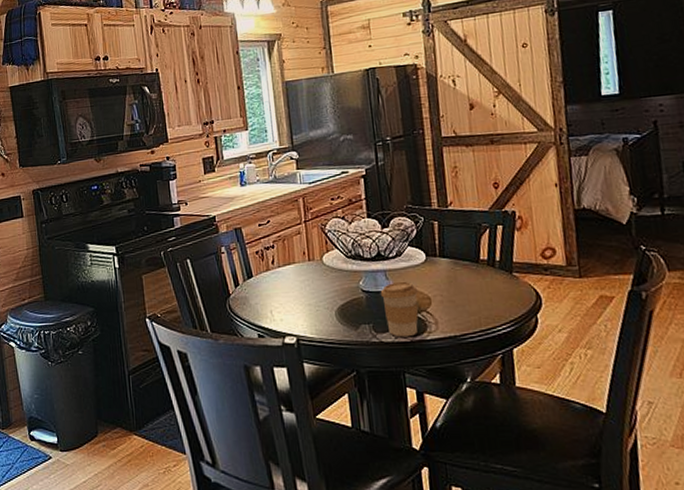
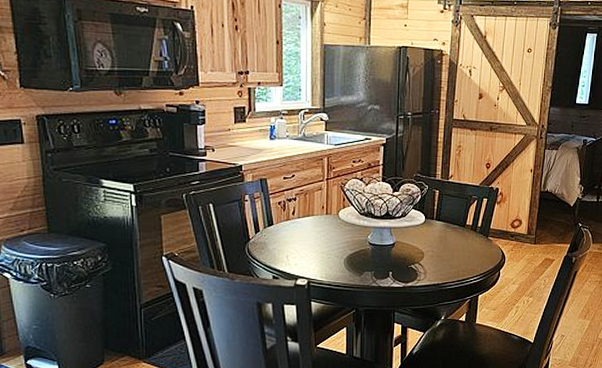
coffee cup: present [380,281,419,338] -> none [384,237,415,283]

